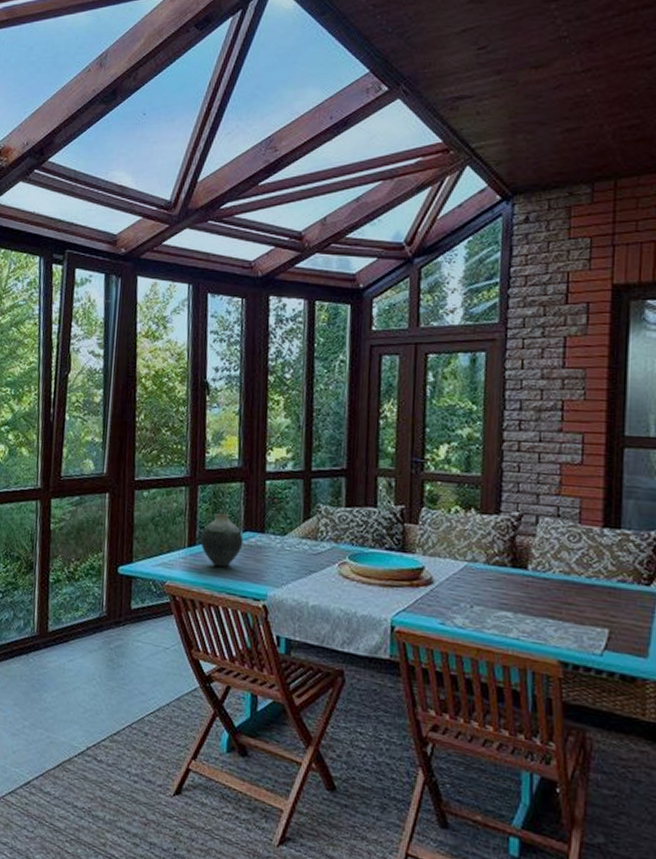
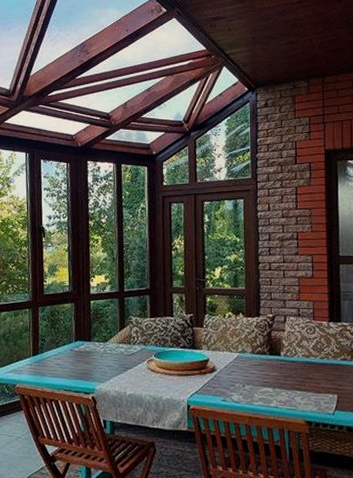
vase: present [199,512,244,567] -> none [41,327,75,369]

